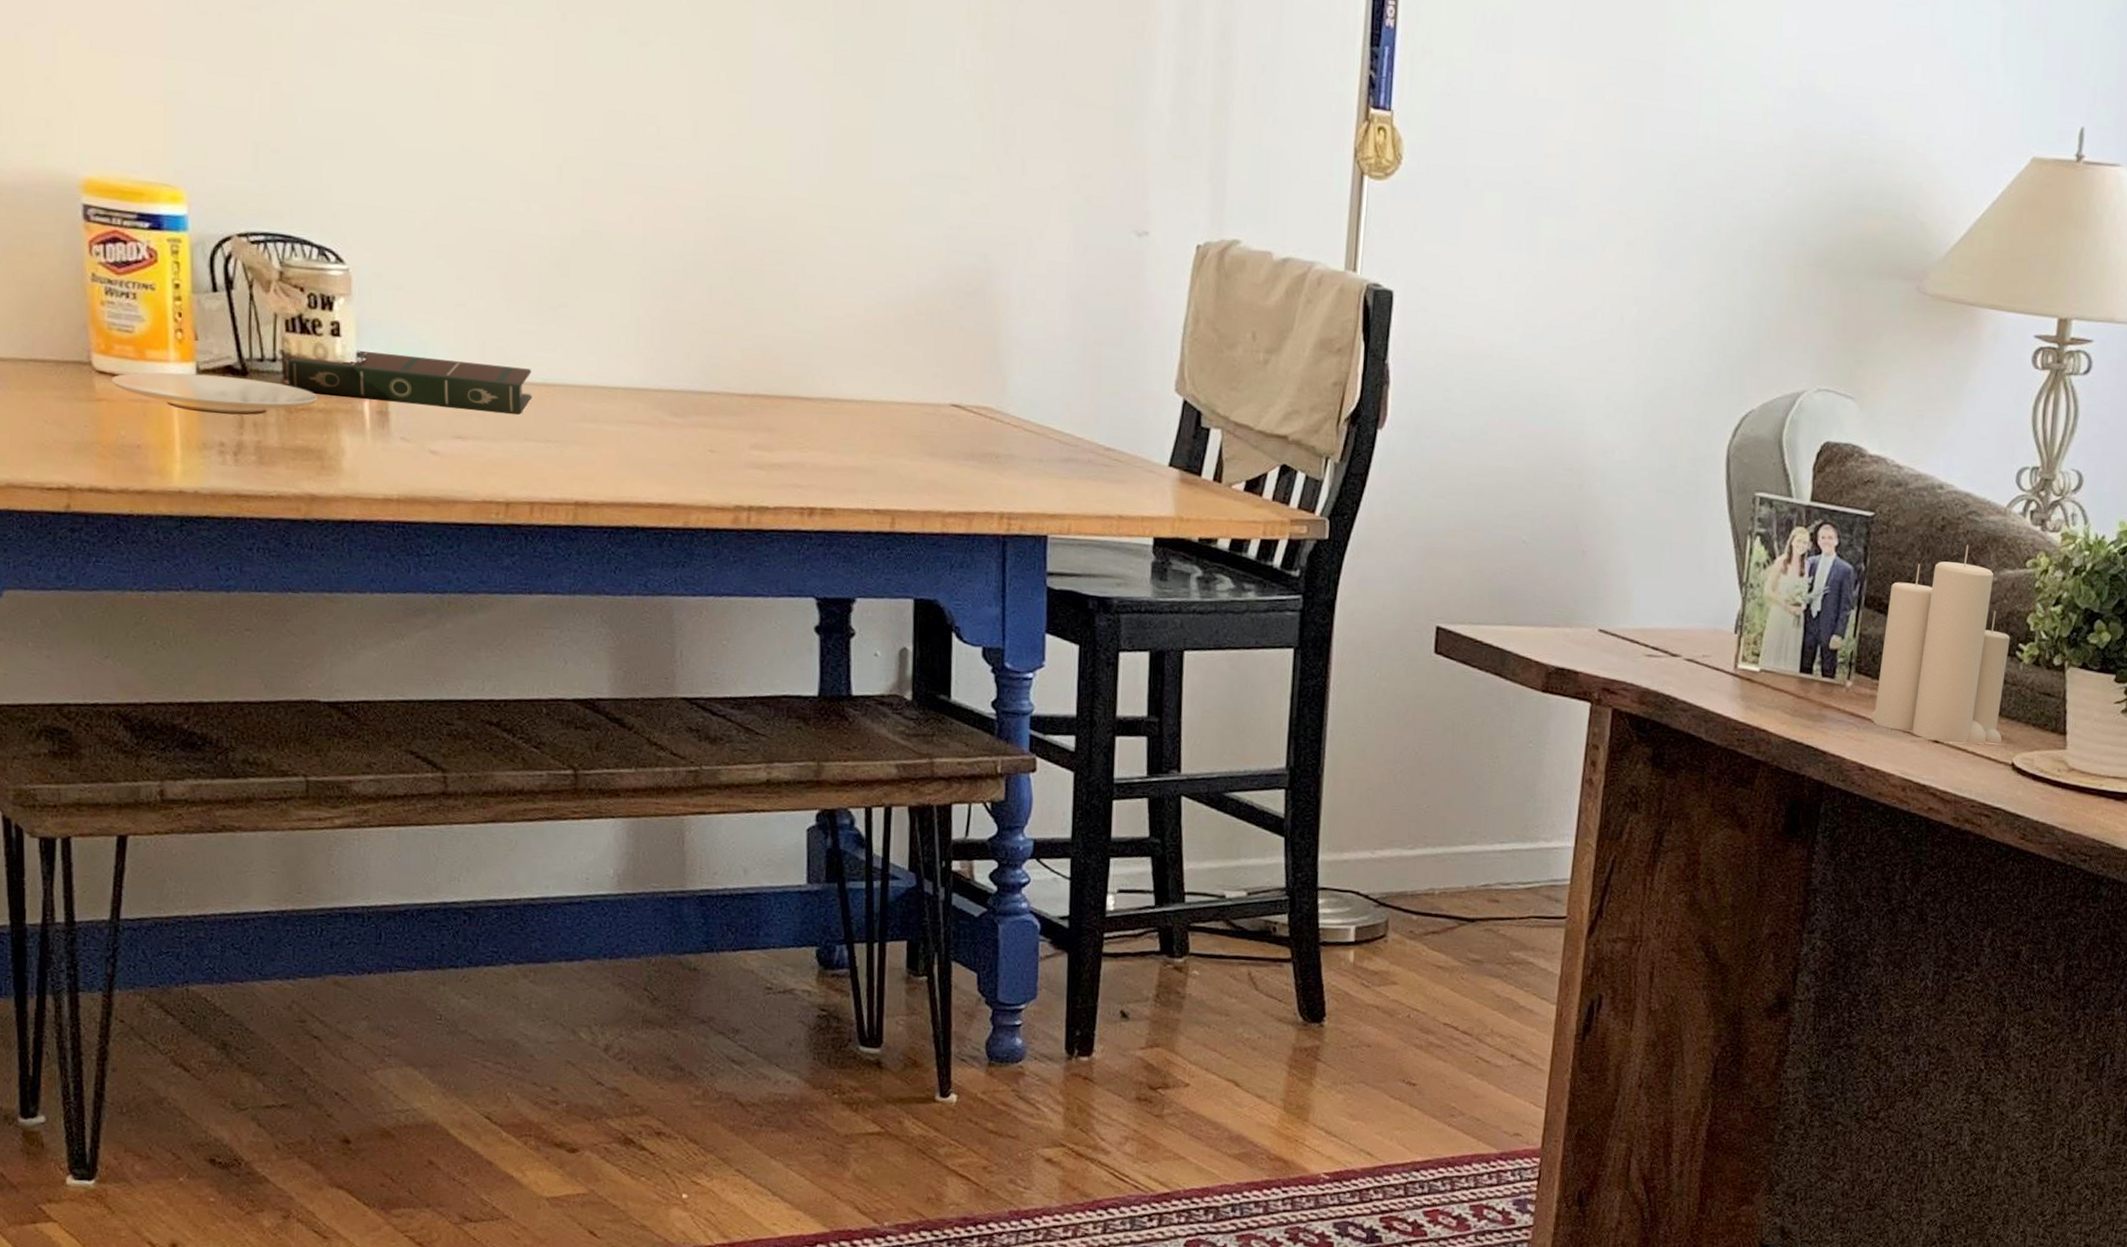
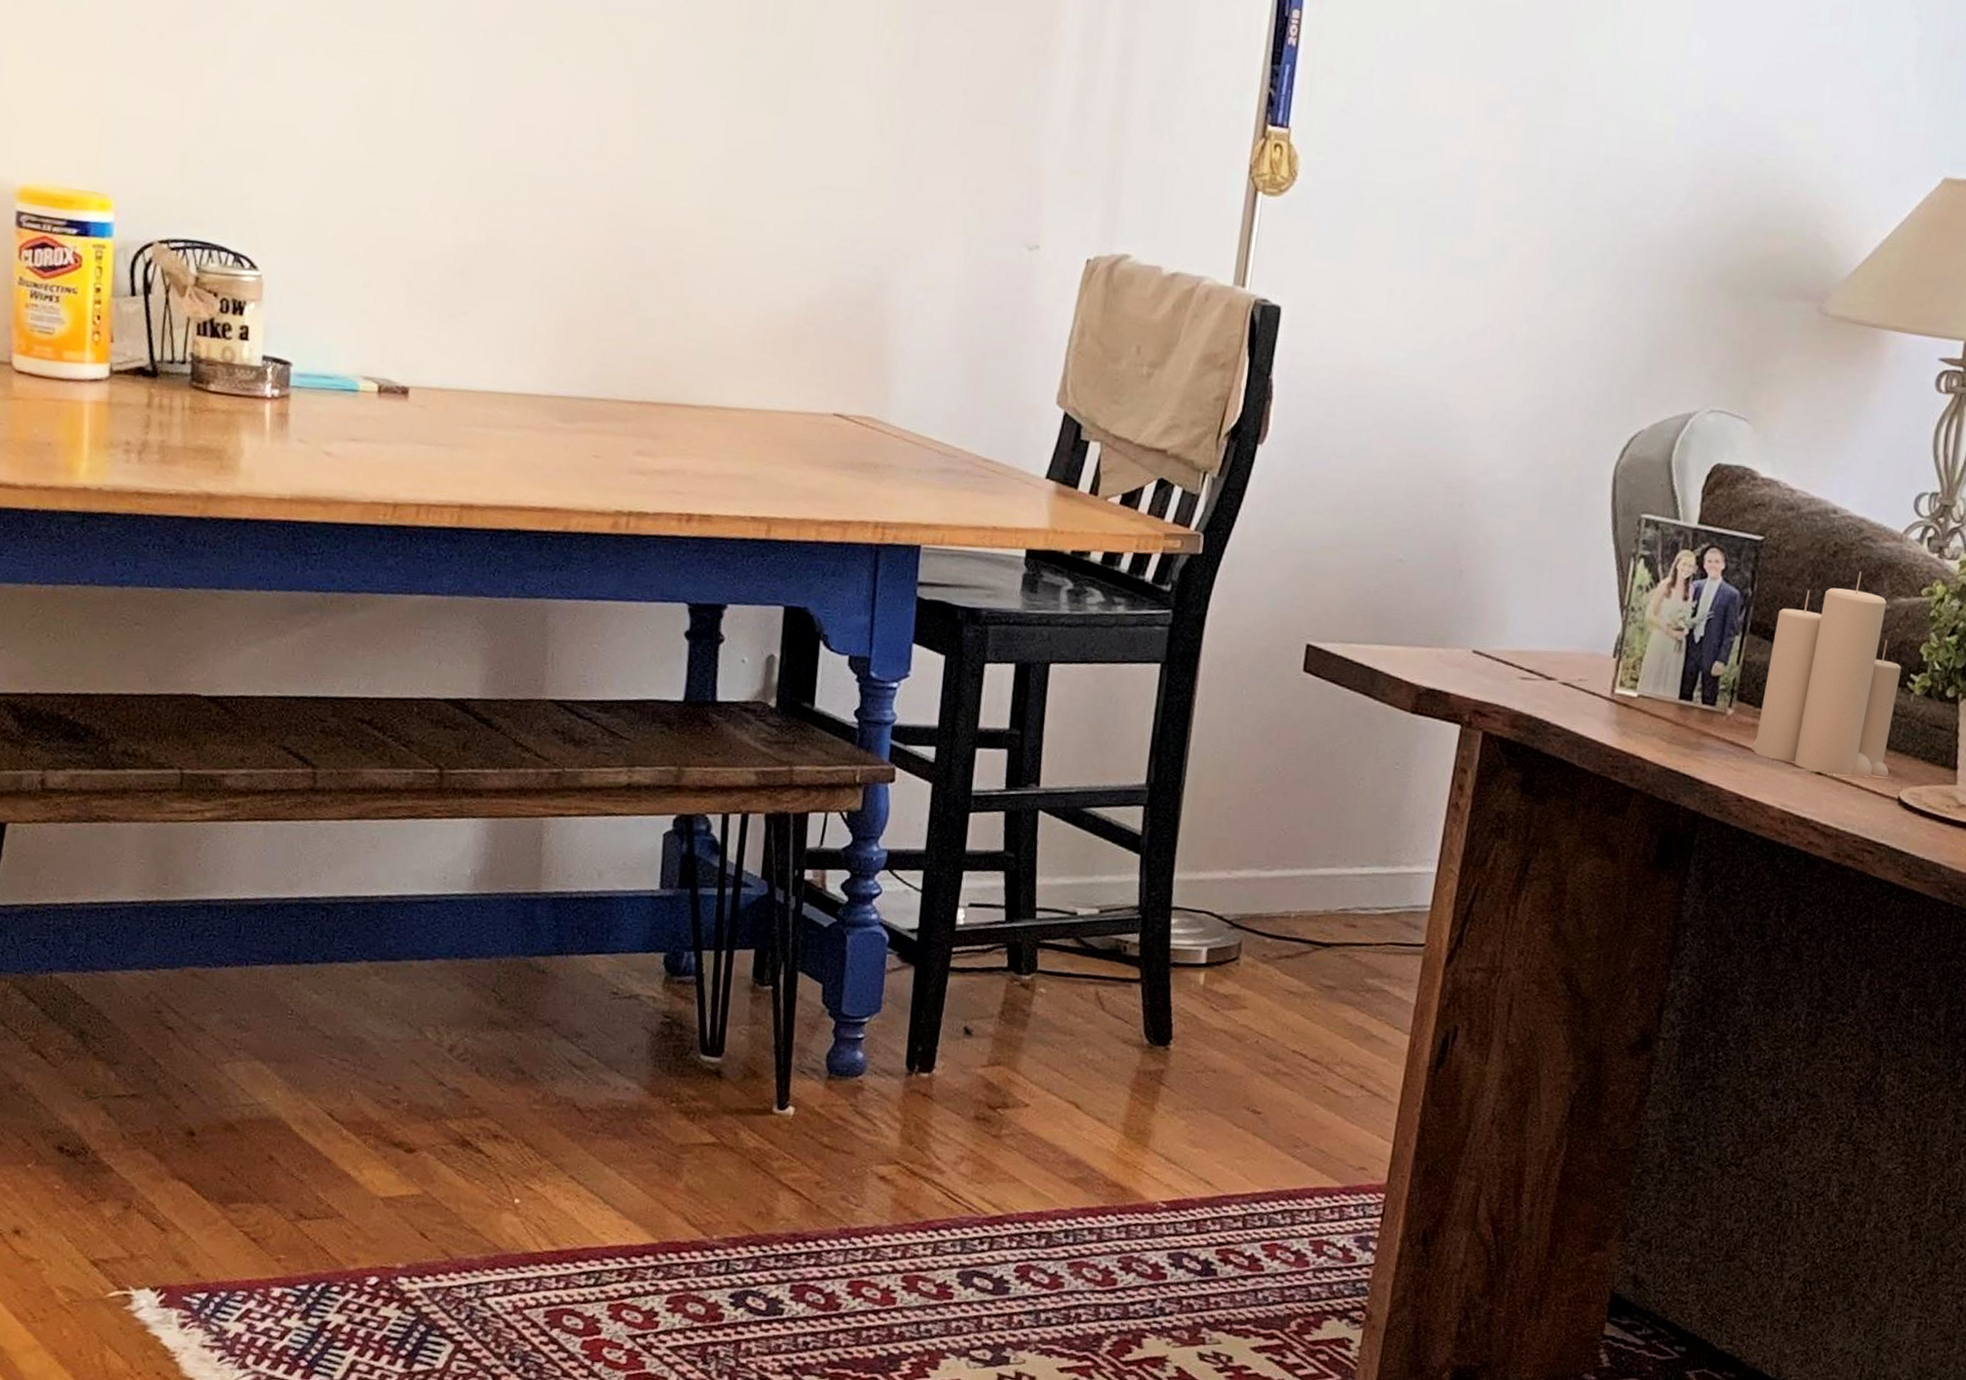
plate: present [112,372,318,416] -> none [29,372,223,416]
book: present [287,350,533,416] -> none [195,353,429,419]

